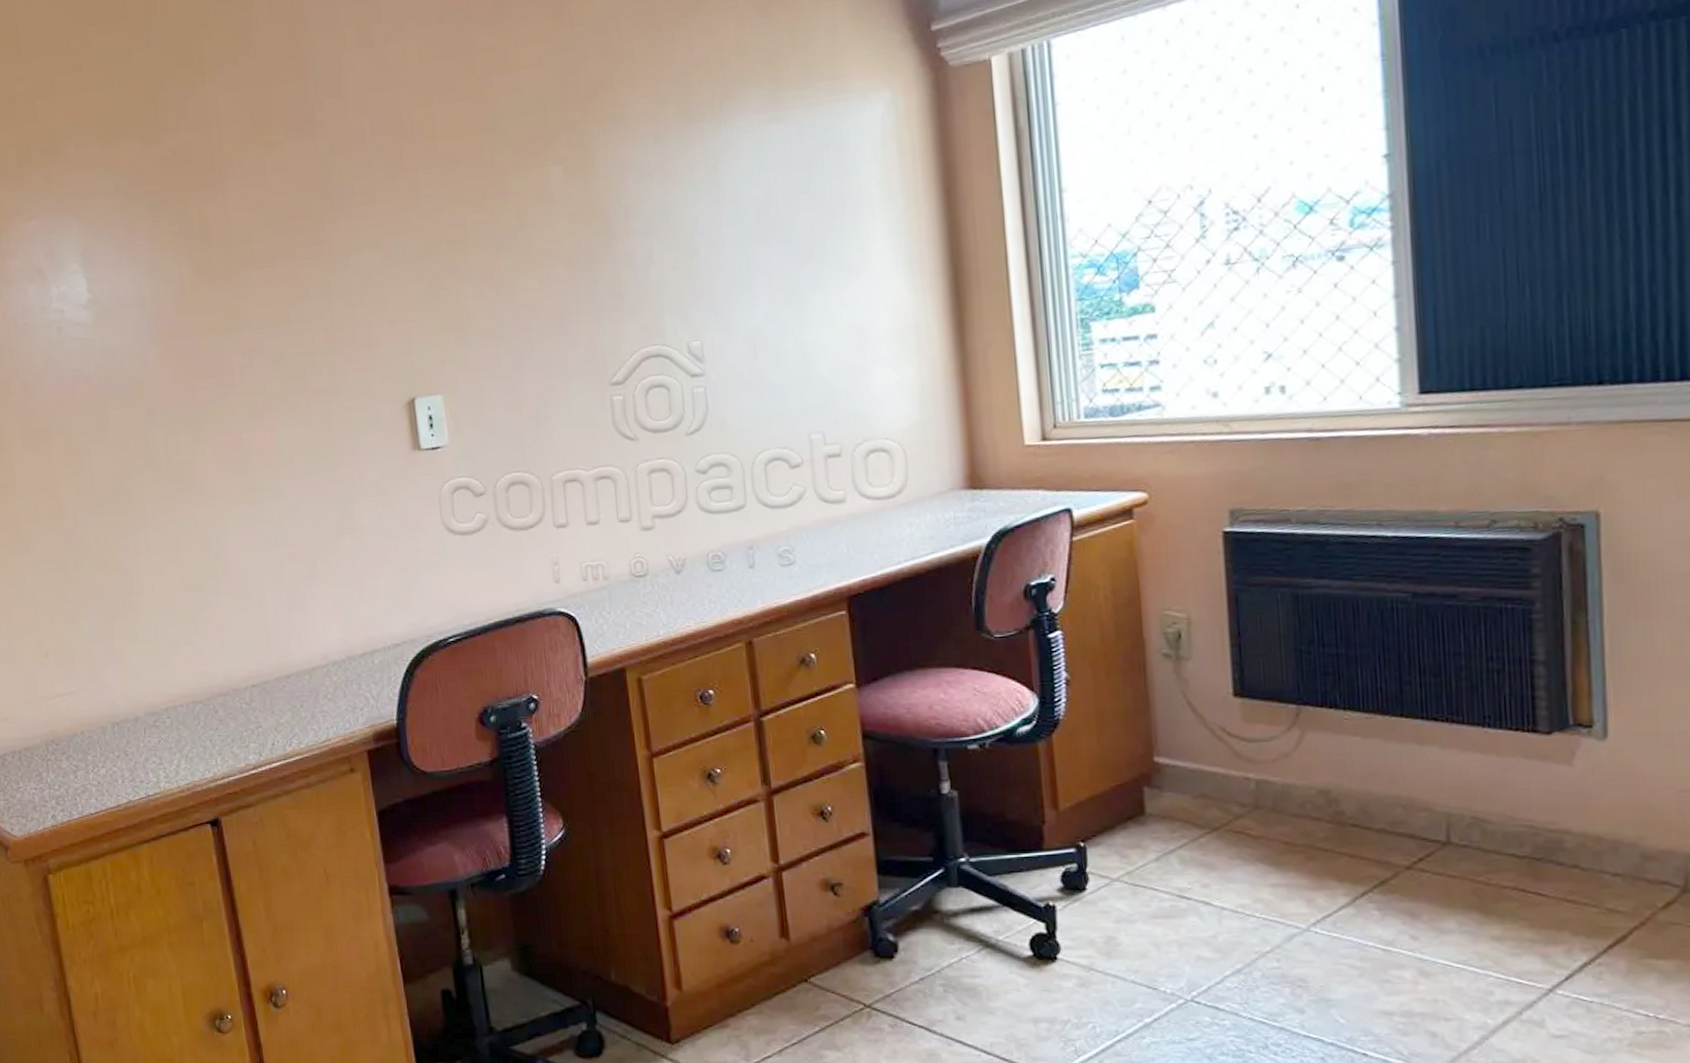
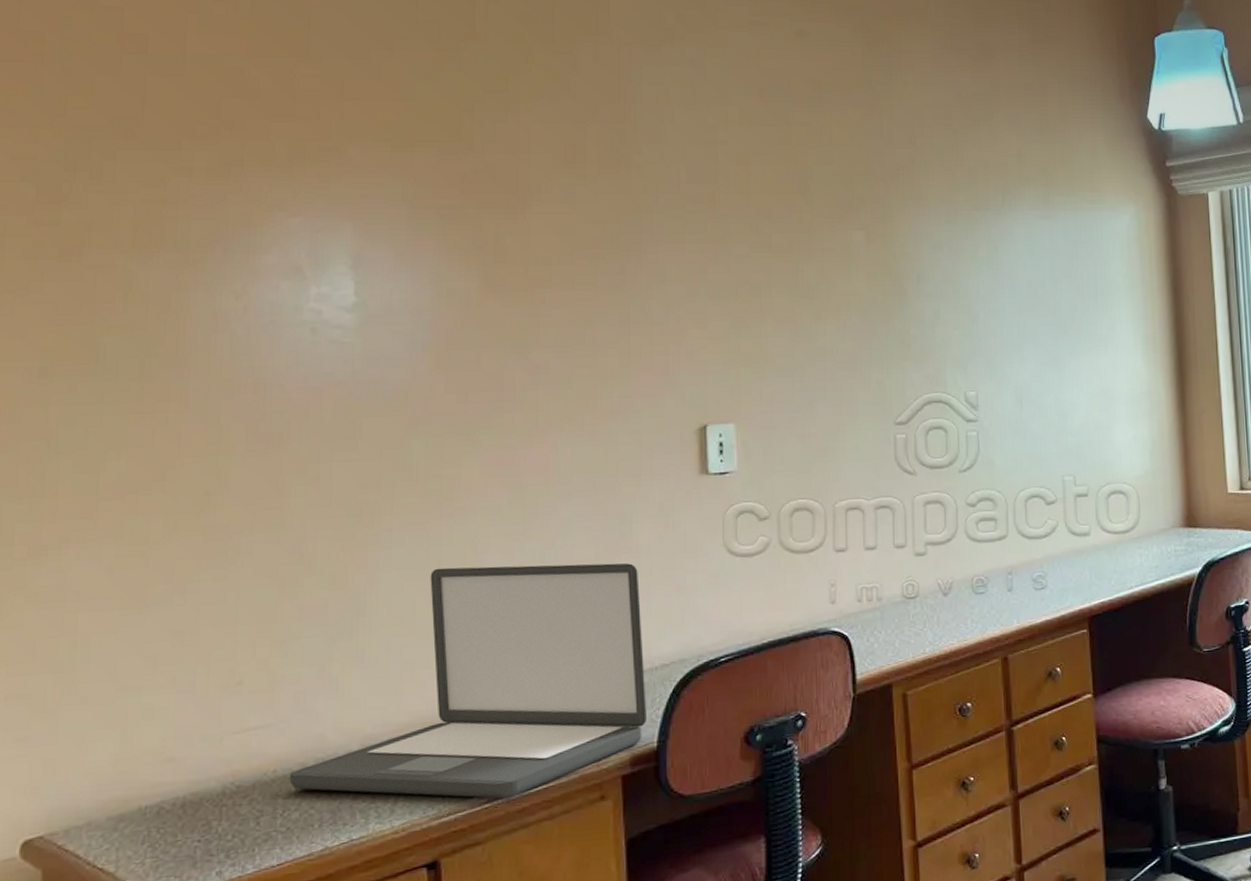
laptop: none [93,543,385,767] -> present [289,563,647,799]

